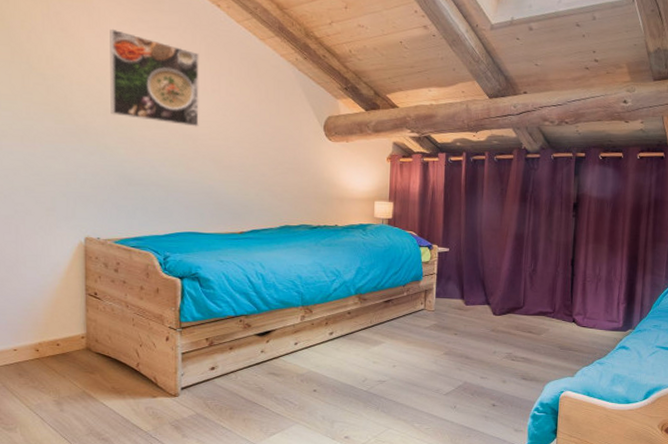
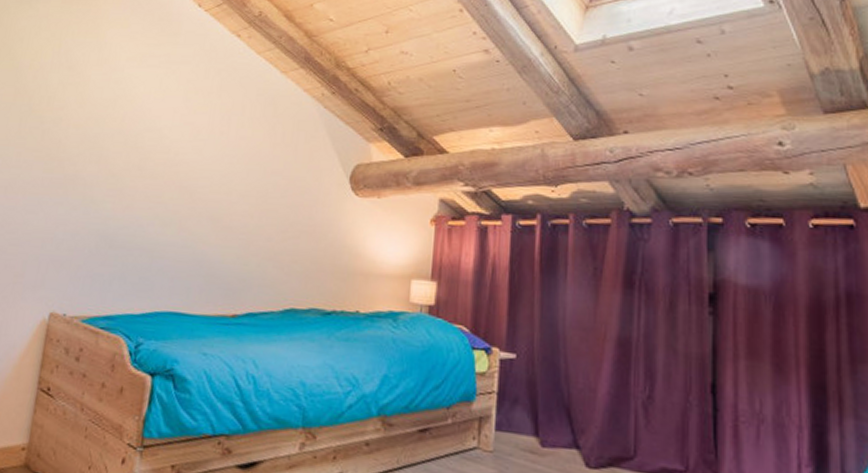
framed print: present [110,28,199,127] -> none [103,65,211,178]

